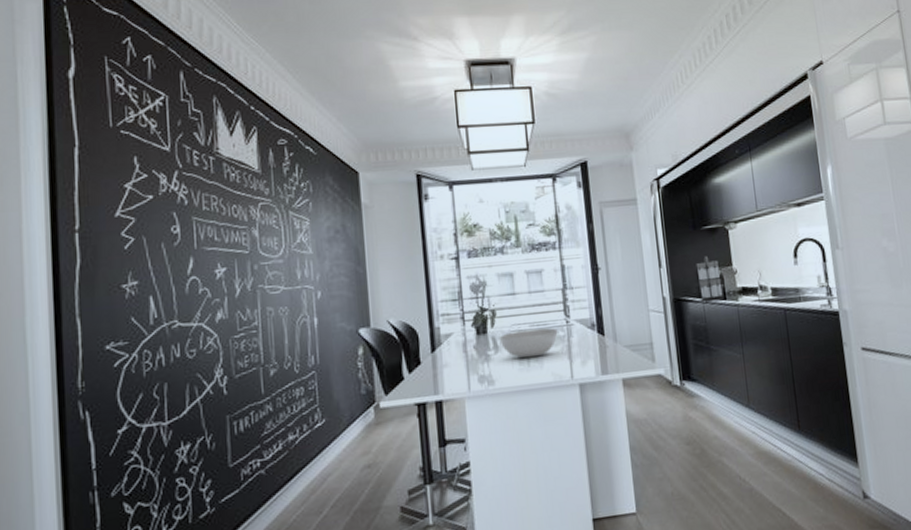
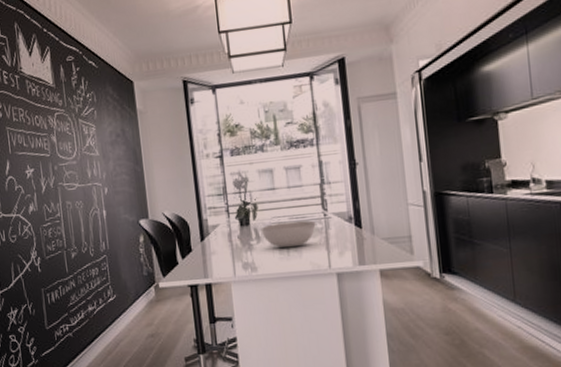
spice rack: present [696,255,725,303] -> none [460,148,491,196]

